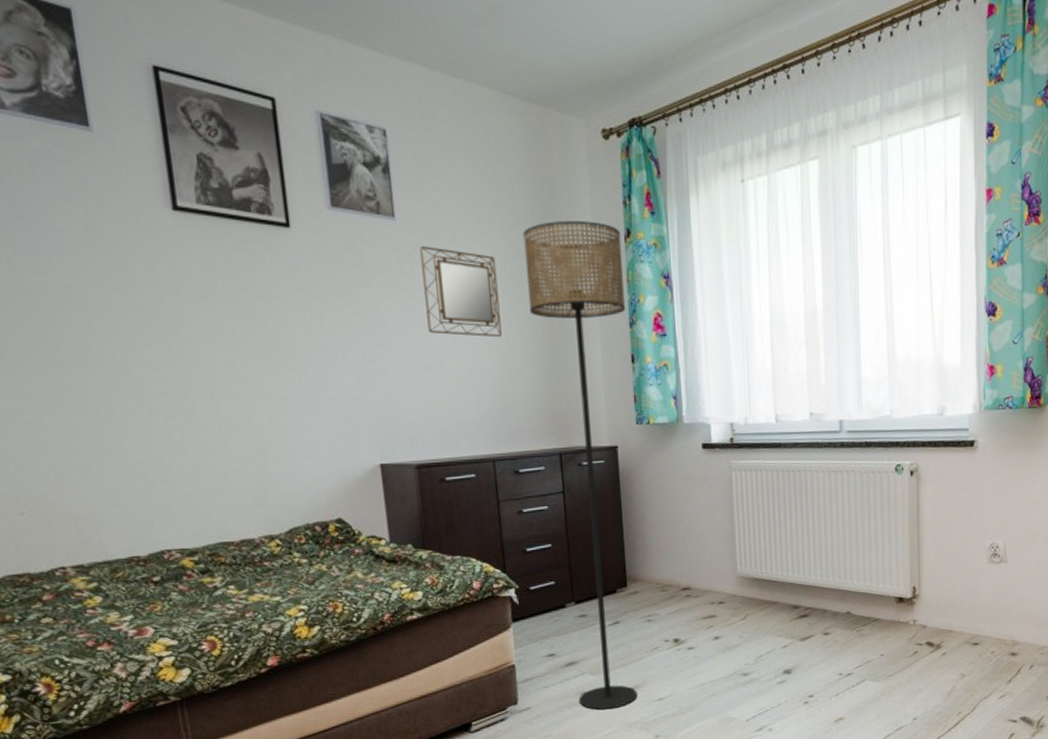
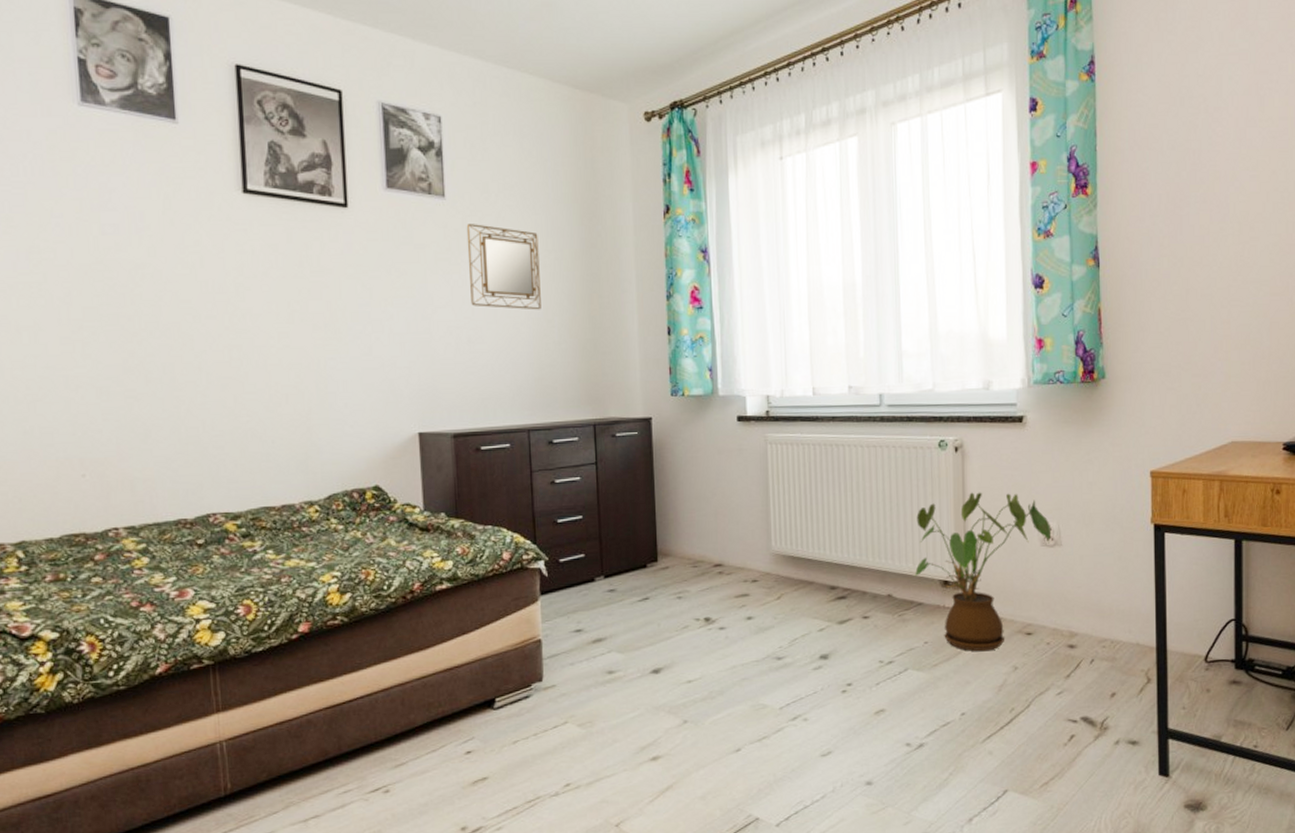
floor lamp: present [523,221,638,710] -> none [565,198,666,690]
house plant: none [871,513,998,662] -> present [914,492,1052,652]

